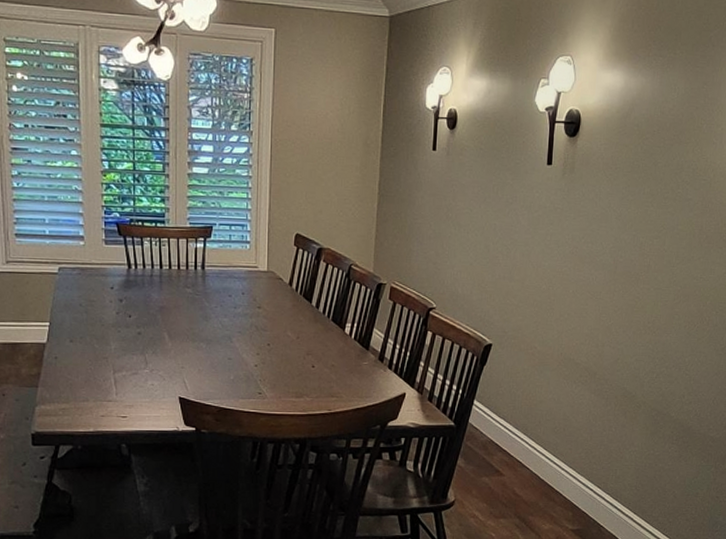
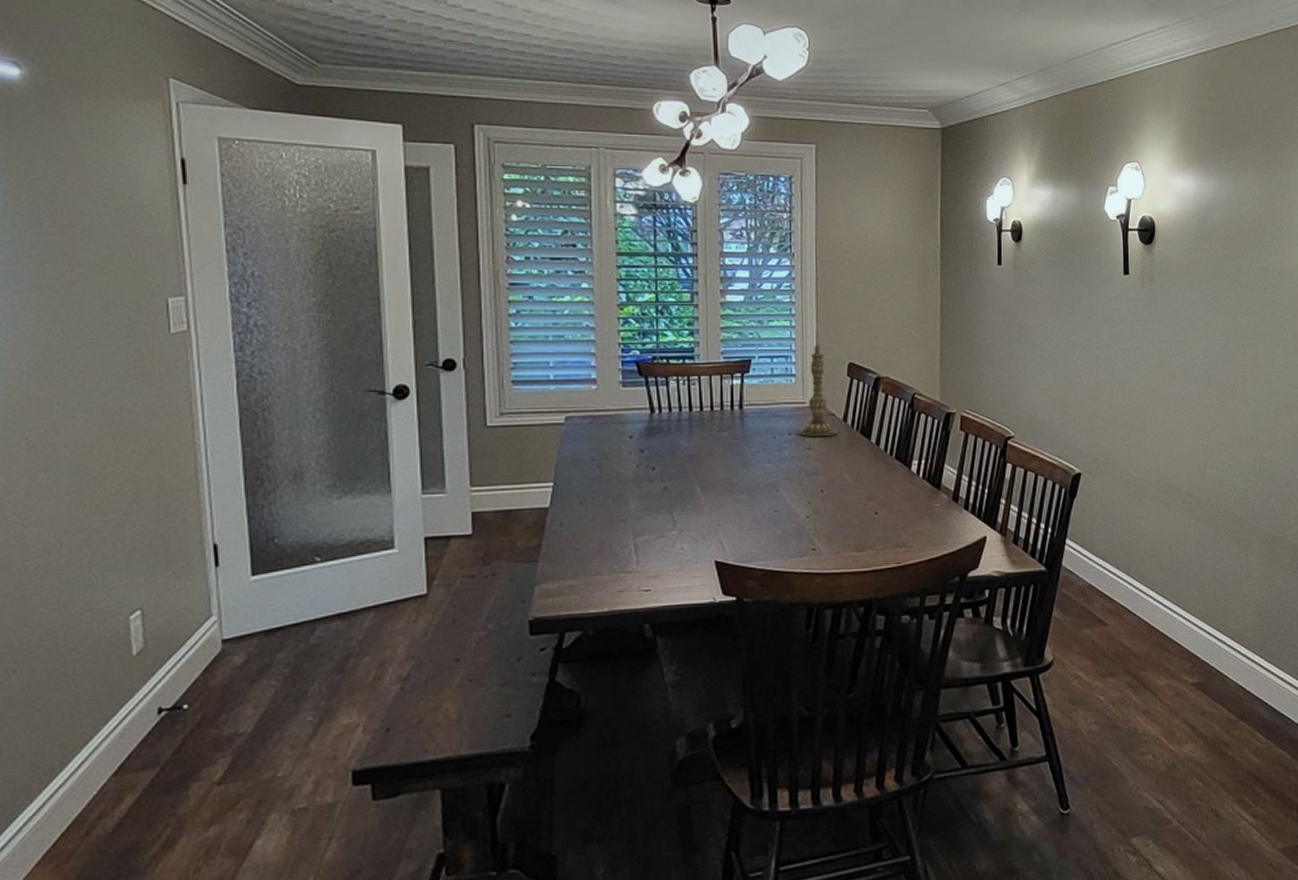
candlestick: none [250,214,284,298] -> present [798,343,838,437]

